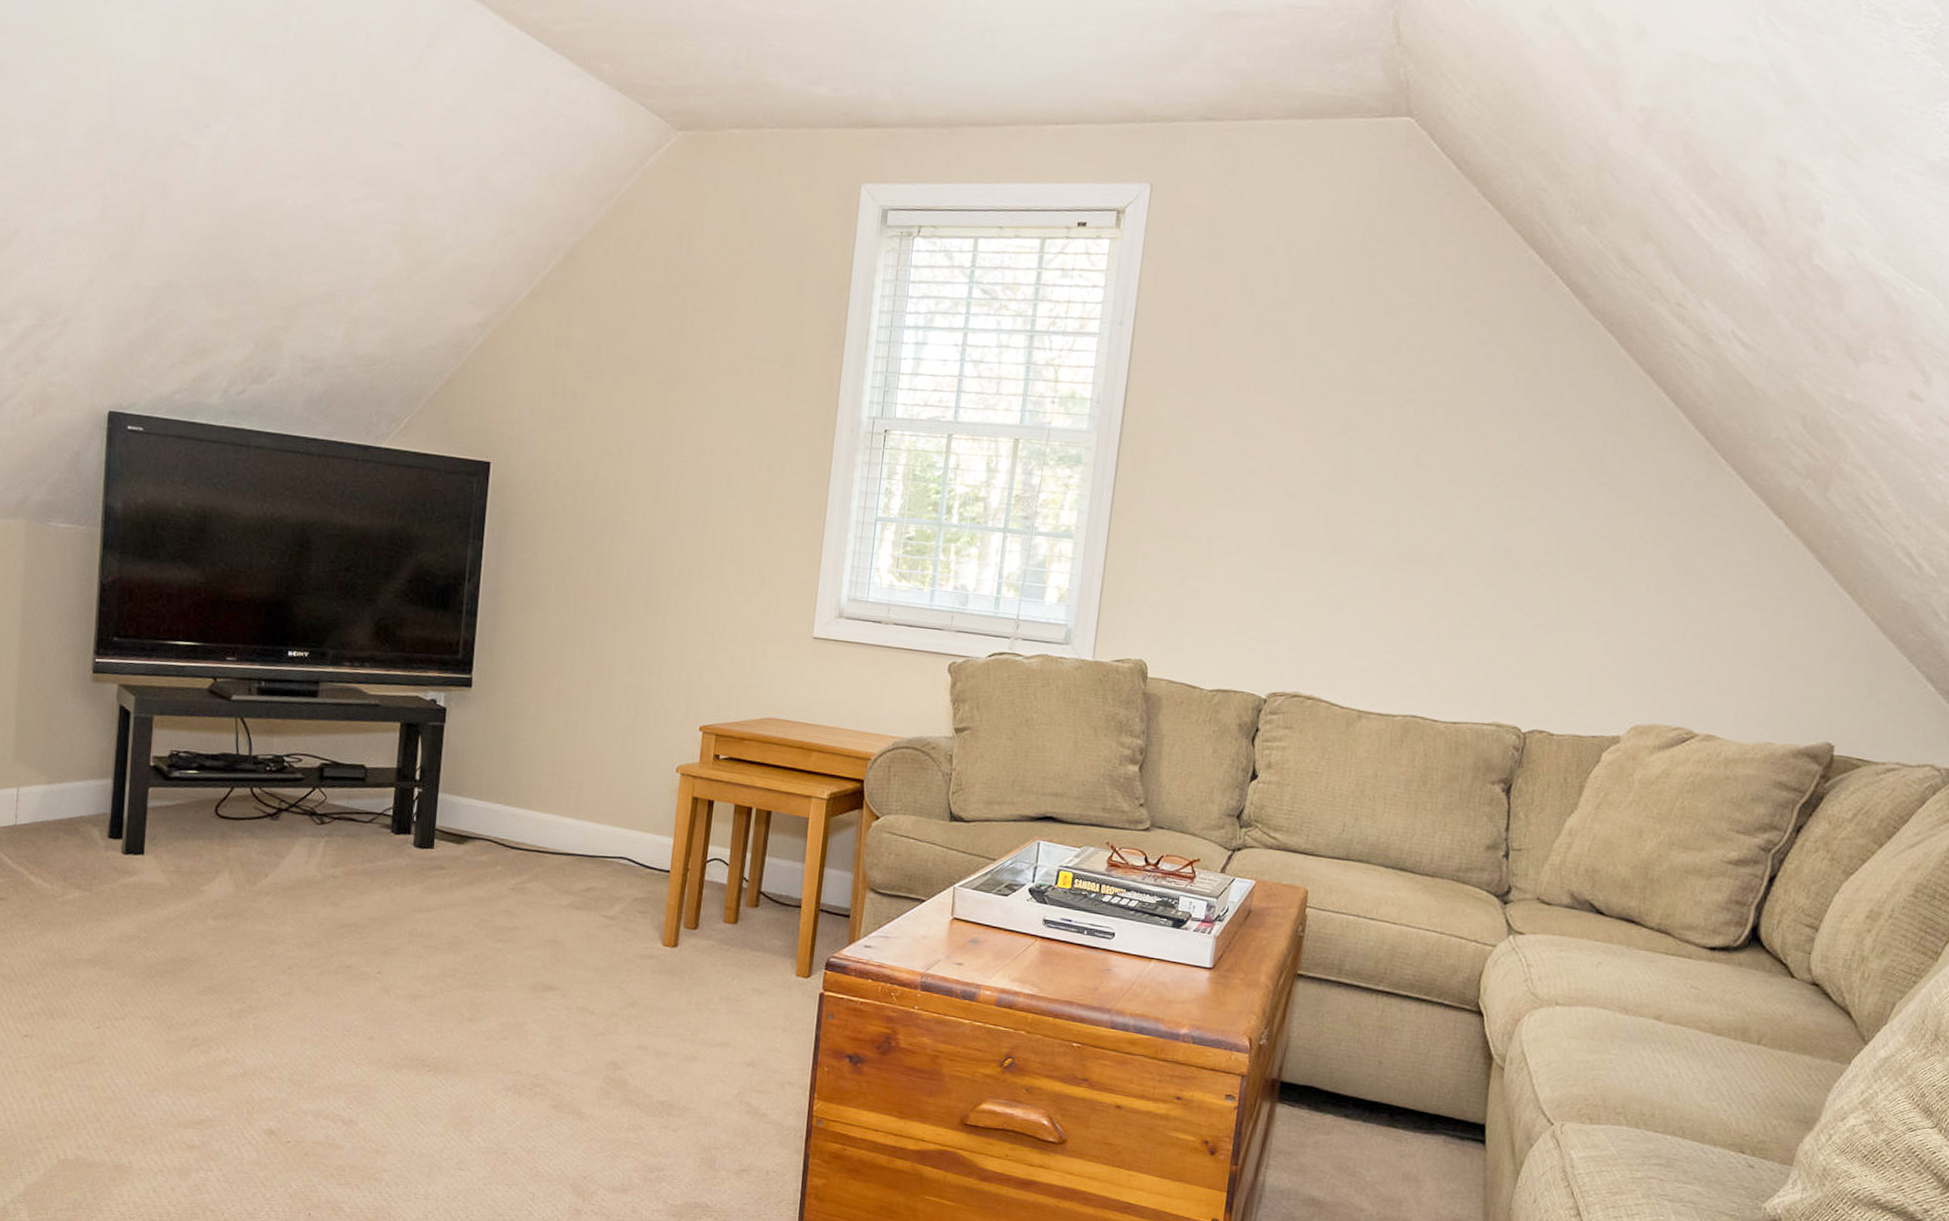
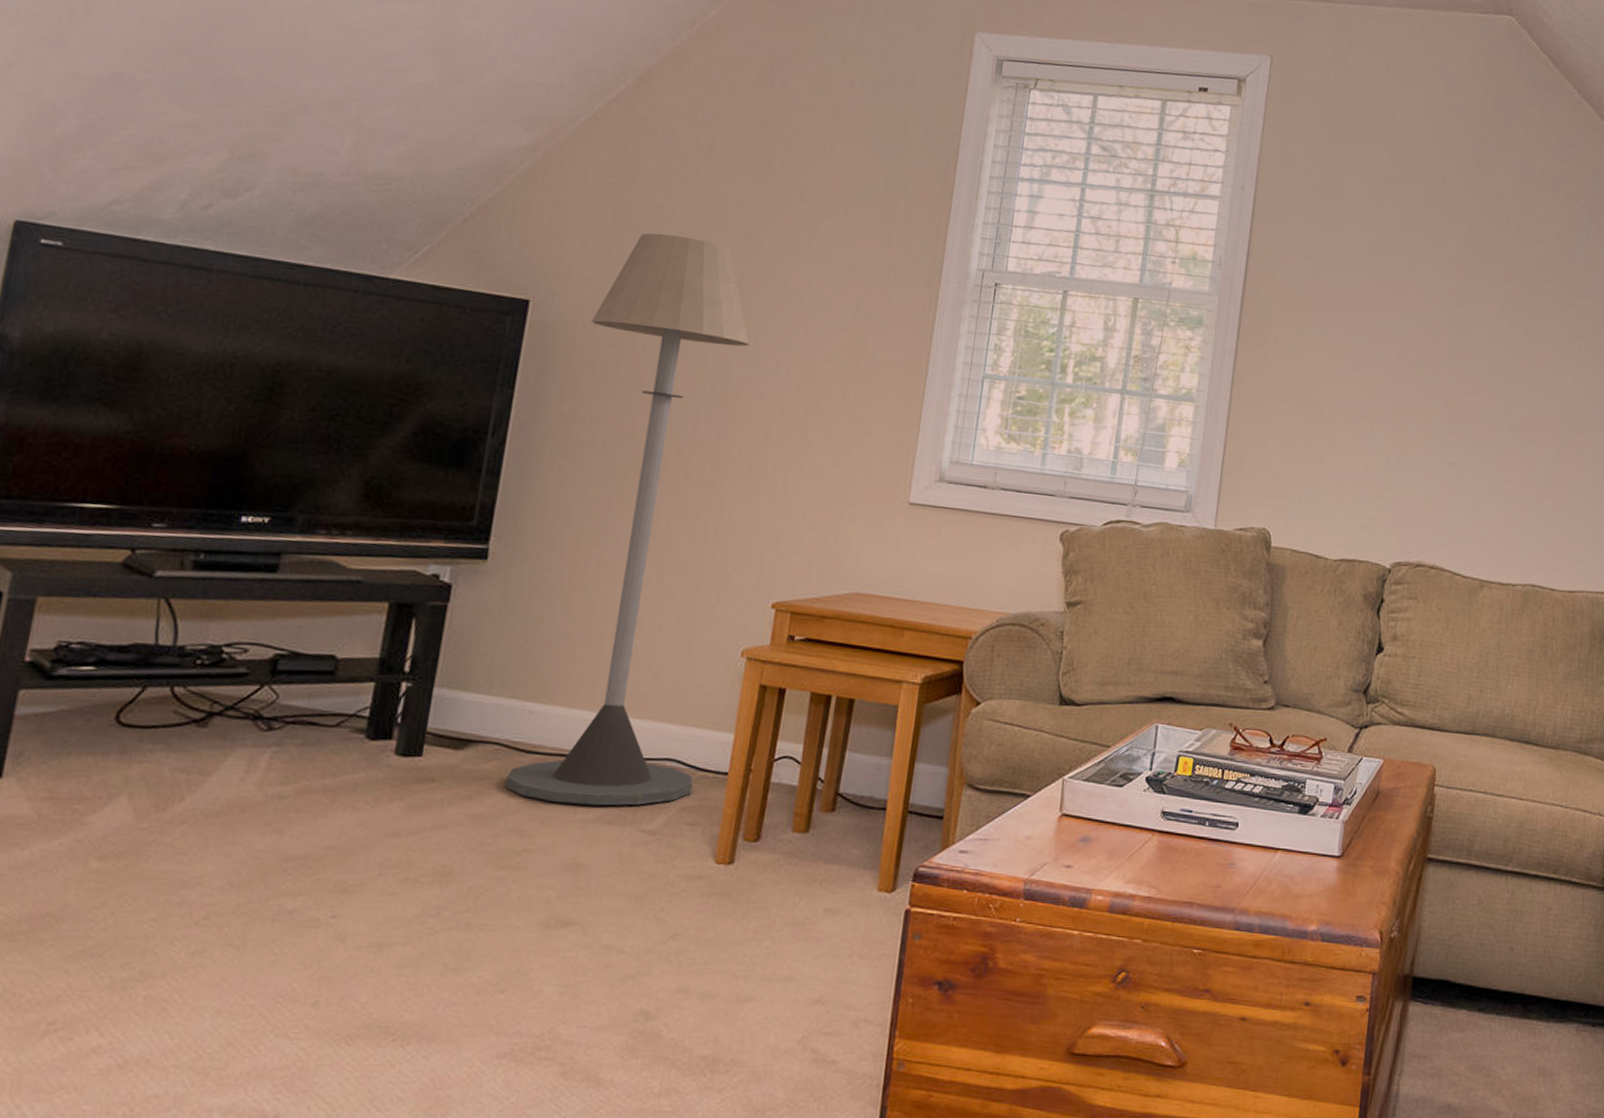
floor lamp: none [497,396,671,895] -> present [505,232,750,806]

